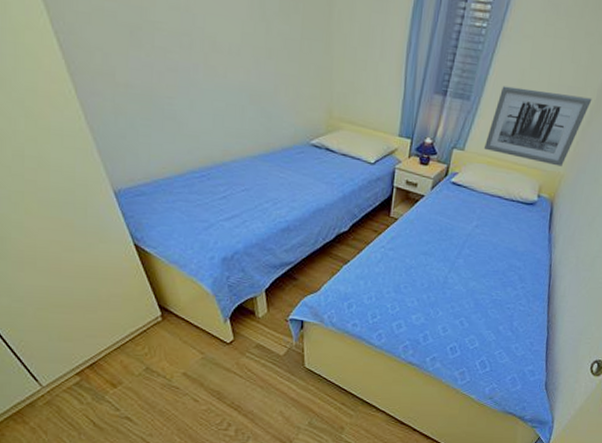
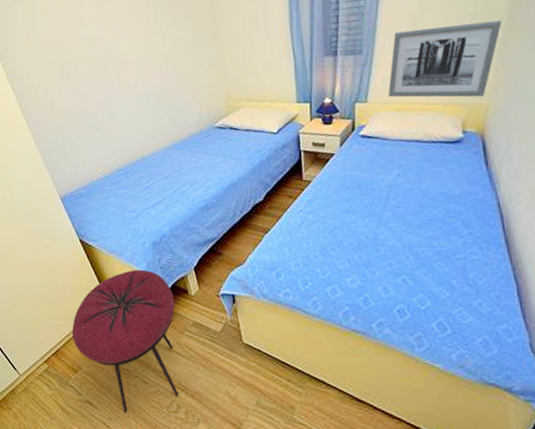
stool: none [114,284,240,429] -> present [72,269,178,412]

